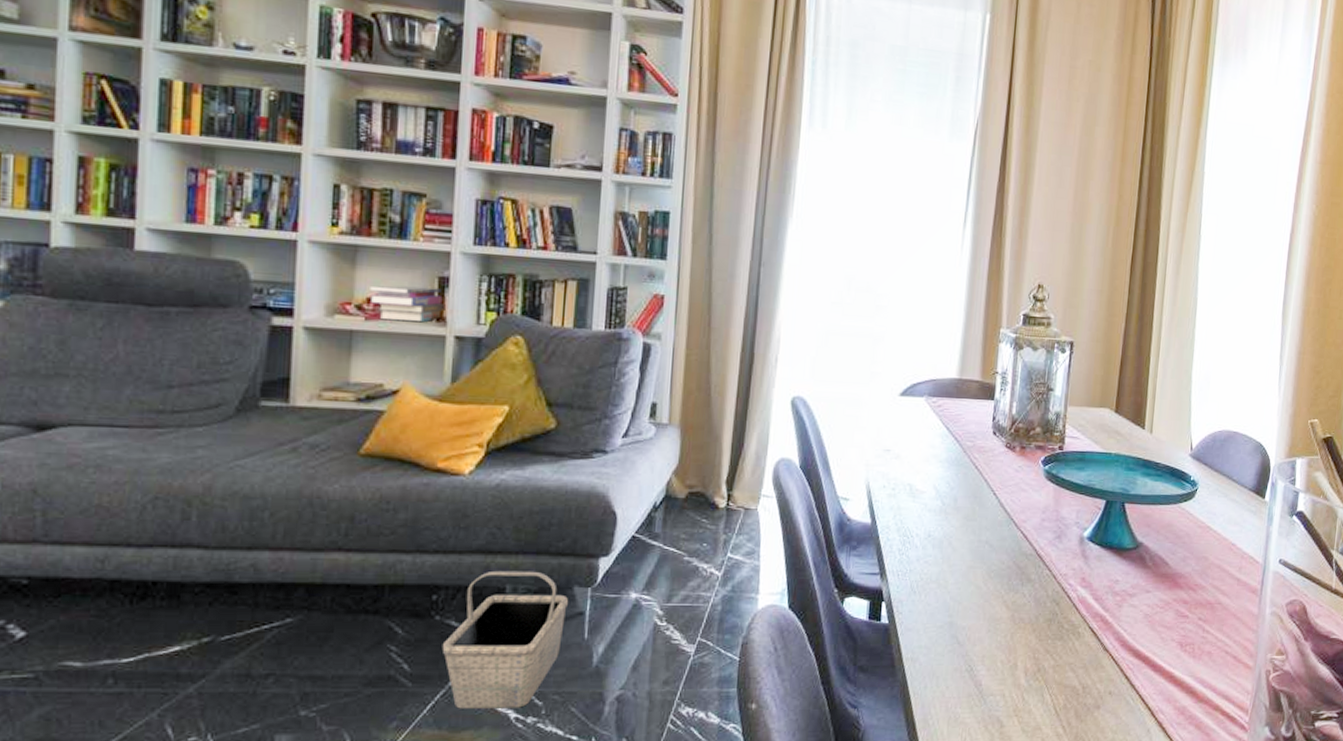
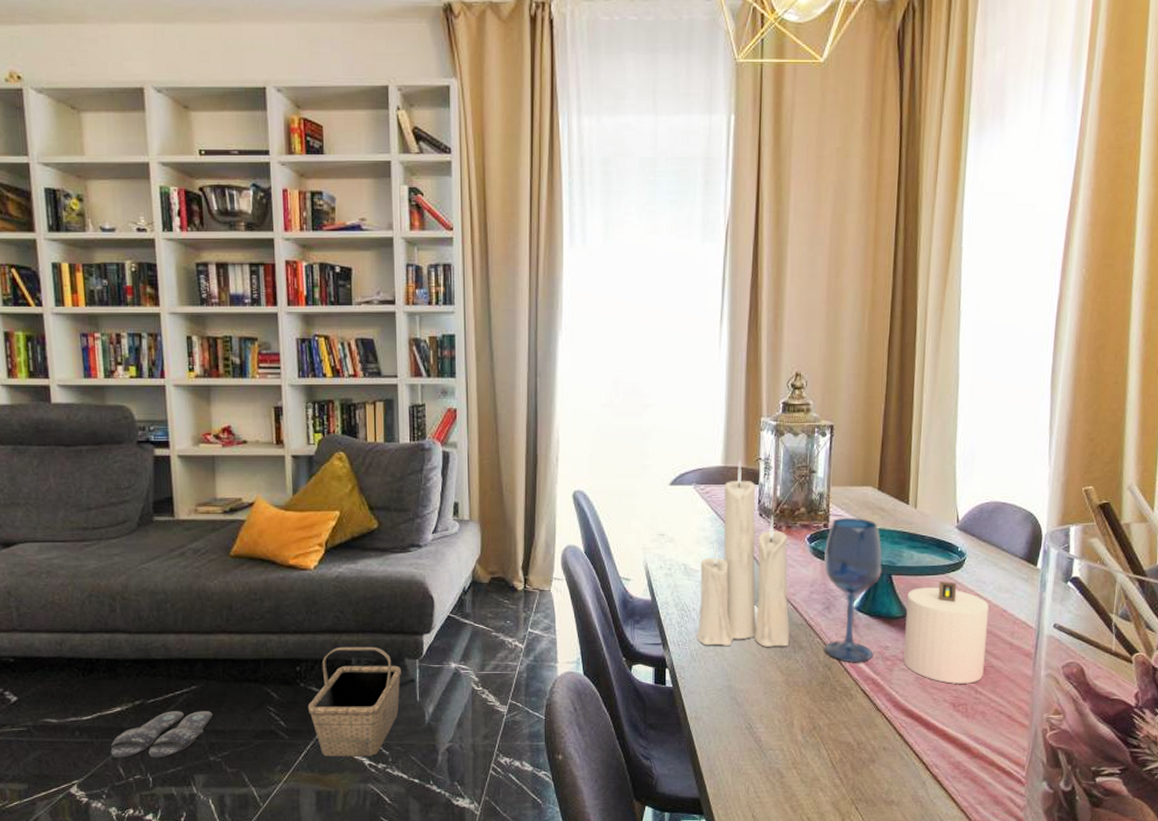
slippers: none [157,651,312,715] -> present [110,711,213,758]
books: present [370,285,444,323] -> none [223,416,281,446]
candle: none [918,373,1022,579] -> present [696,461,790,647]
wineglass: none [1053,439,1117,597] -> present [823,517,883,662]
candle: none [1133,512,1218,622] -> present [903,581,989,684]

